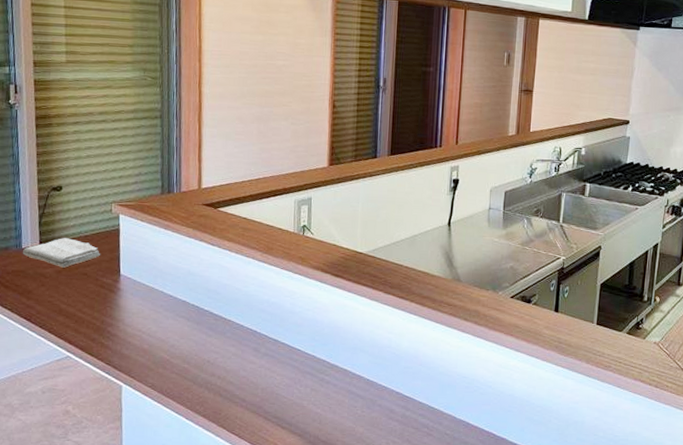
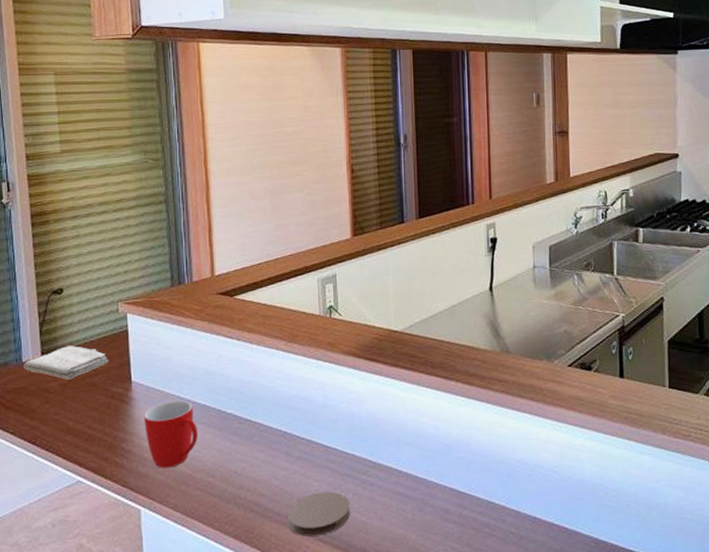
mug: none [129,295,177,352] -> present [143,400,198,468]
coaster: none [252,385,308,422] -> present [288,491,351,537]

